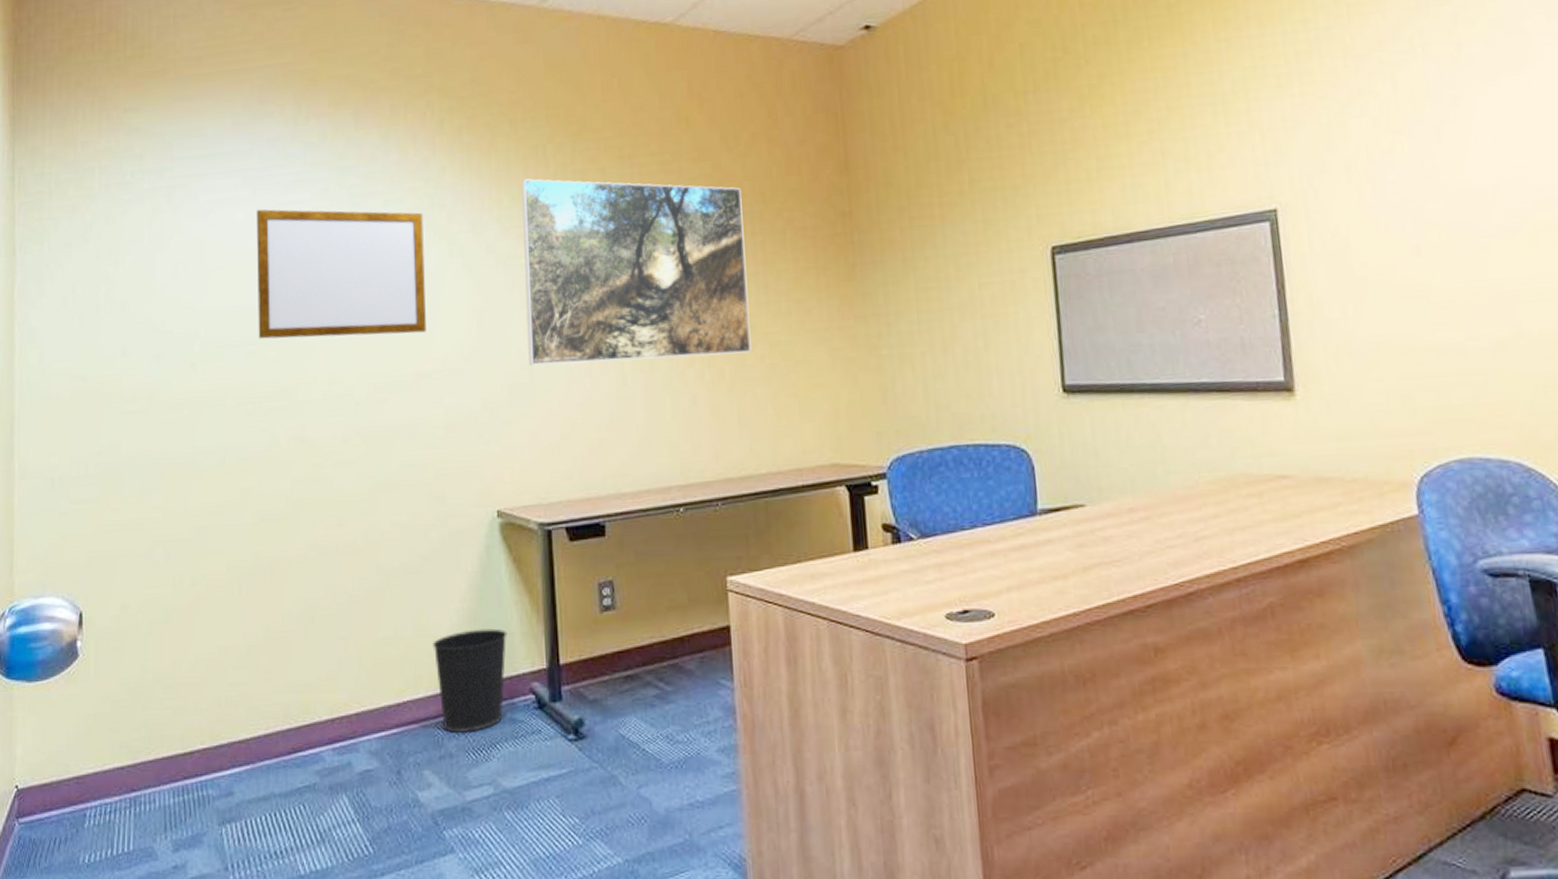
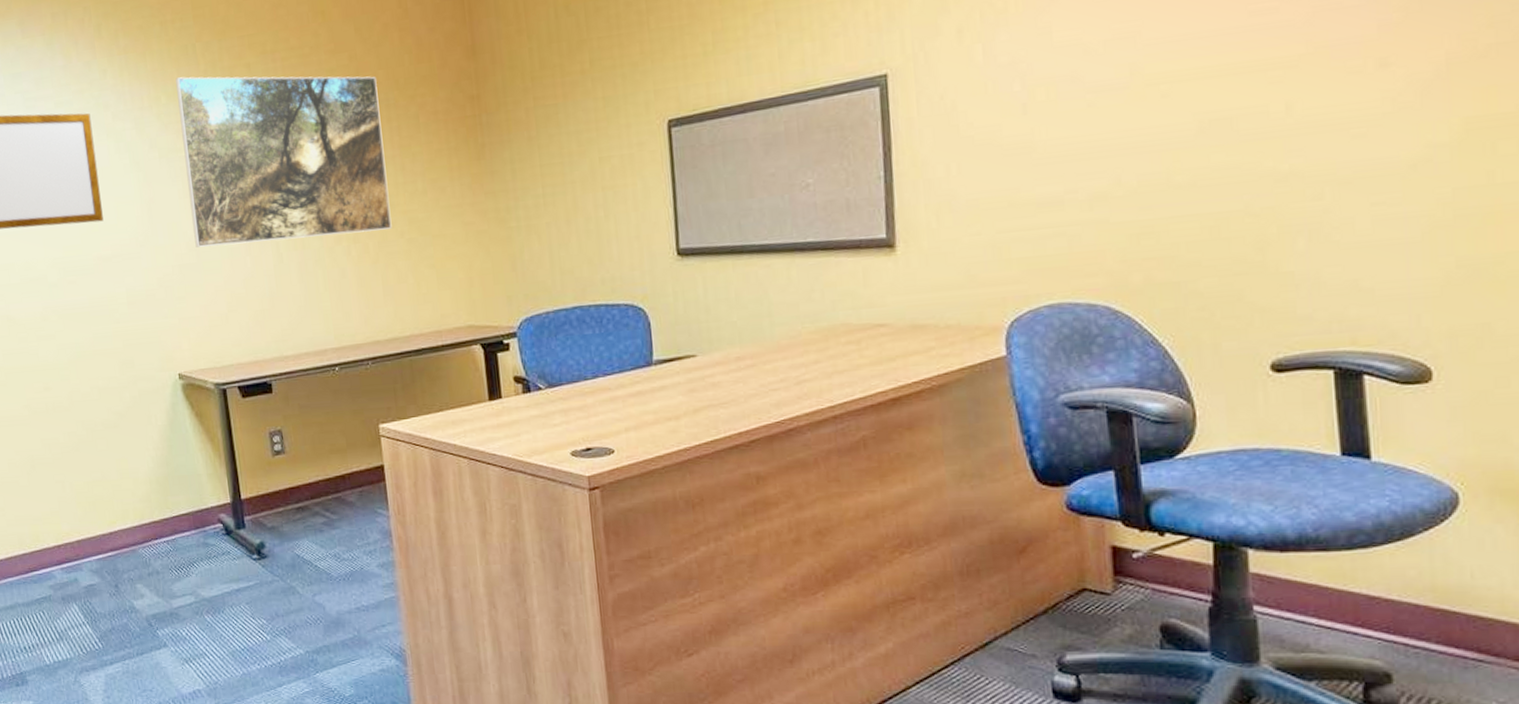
wastebasket: present [432,628,508,733] -> none [134,471,198,555]

